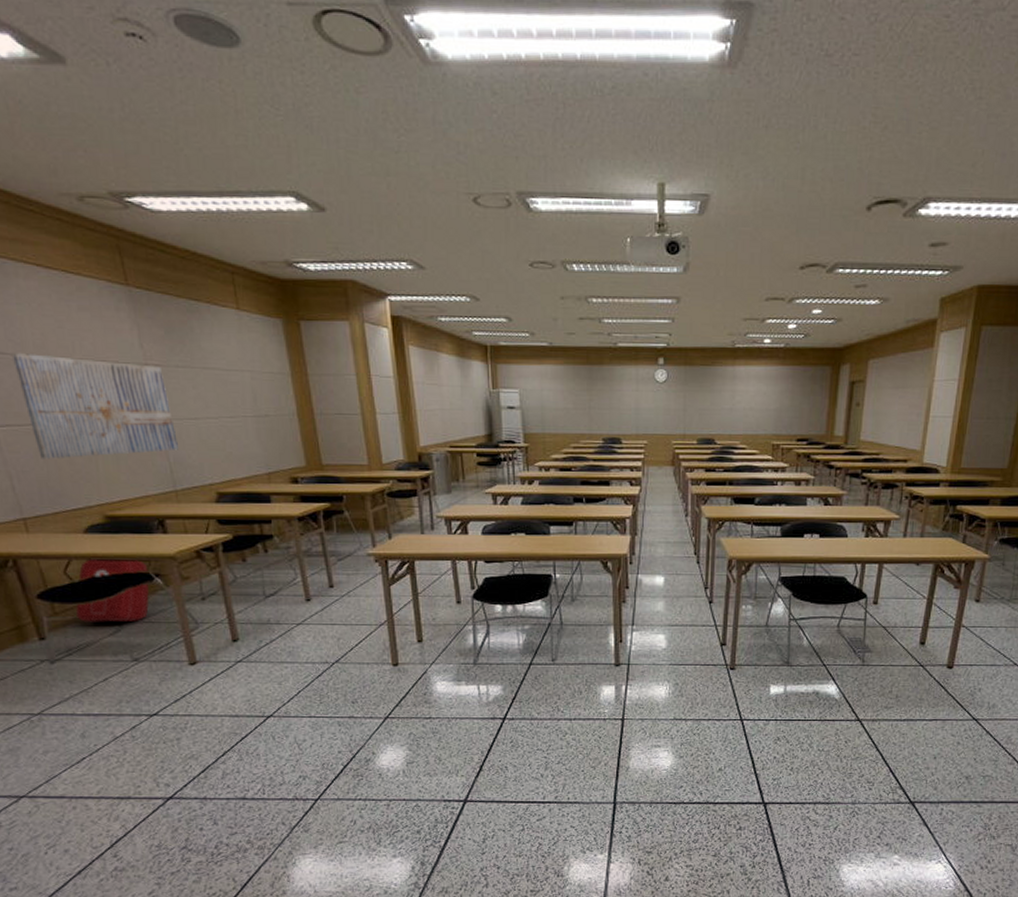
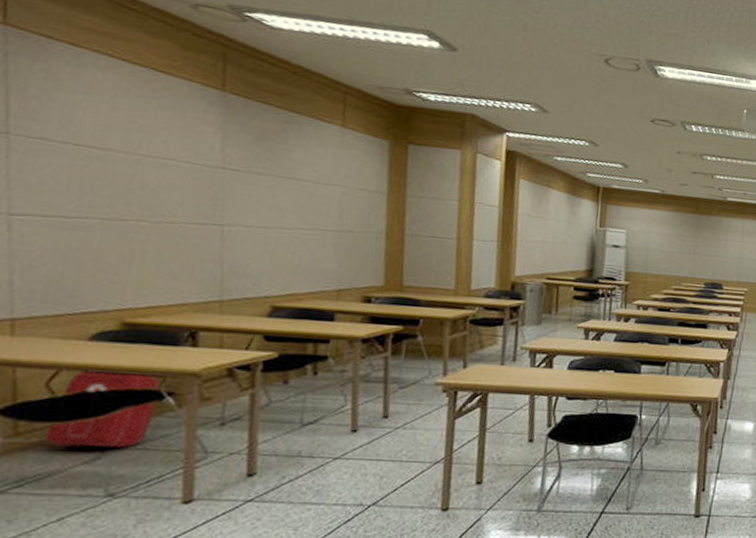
wall art: present [11,353,178,459] -> none [58,141,240,258]

